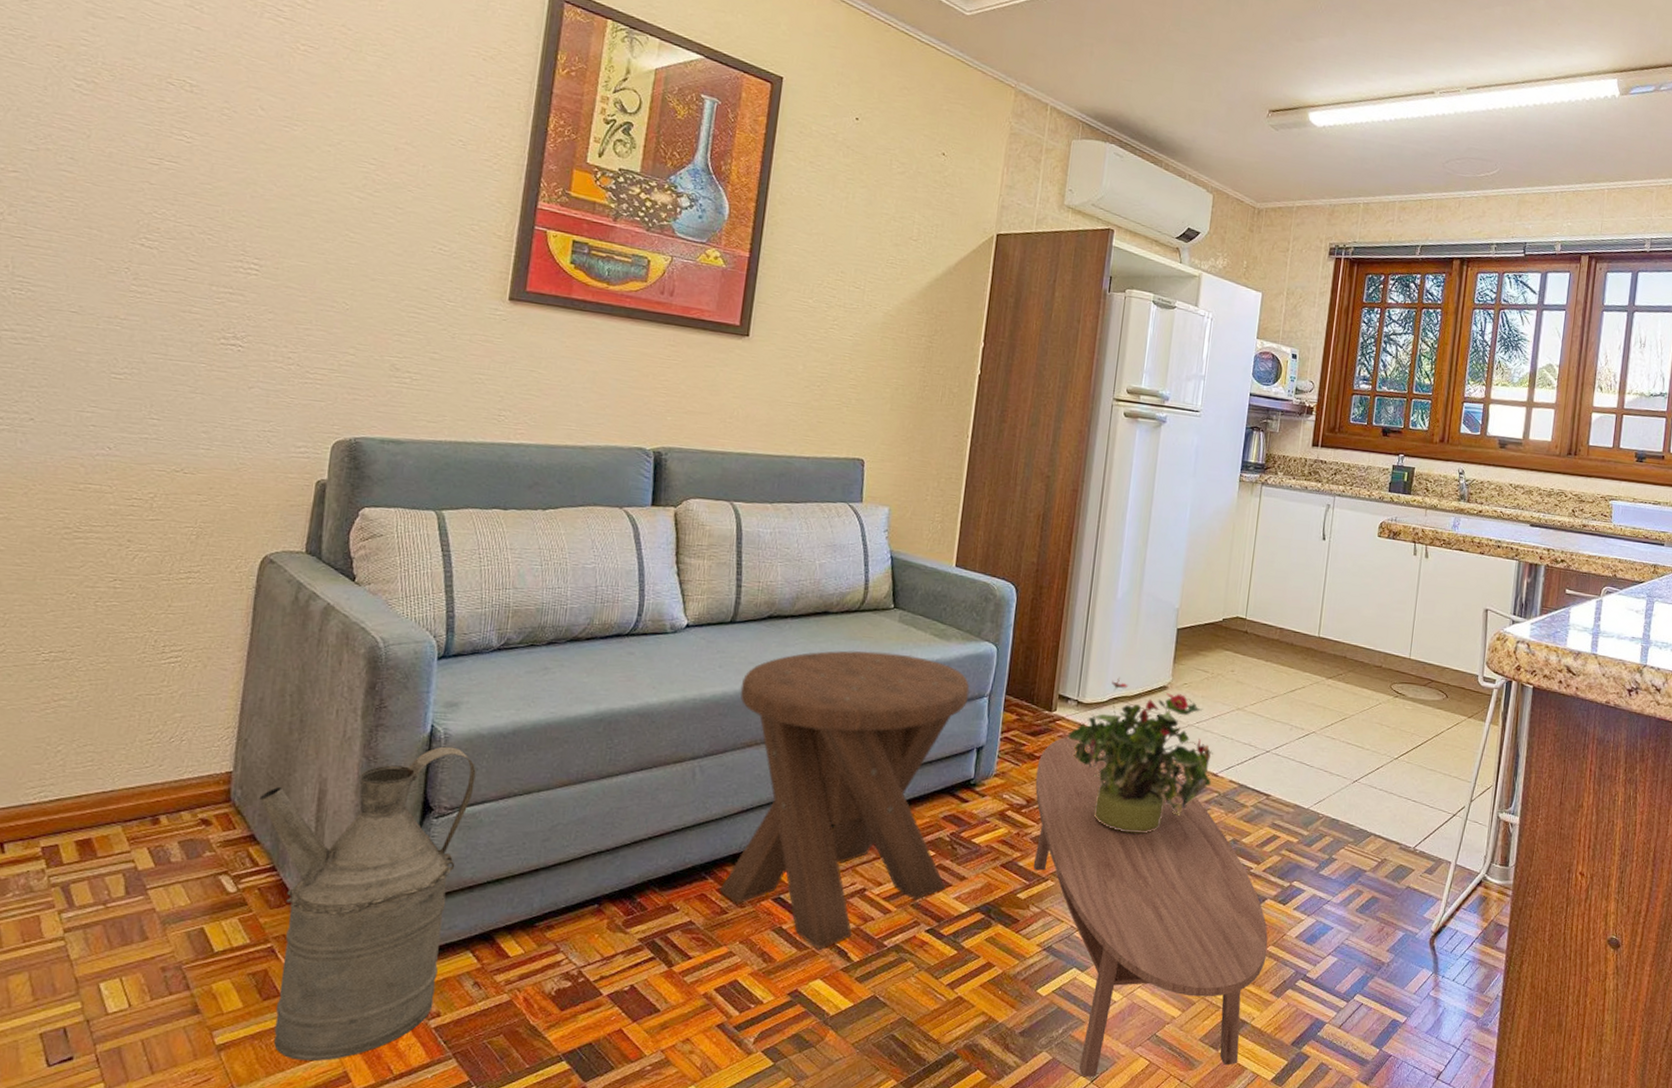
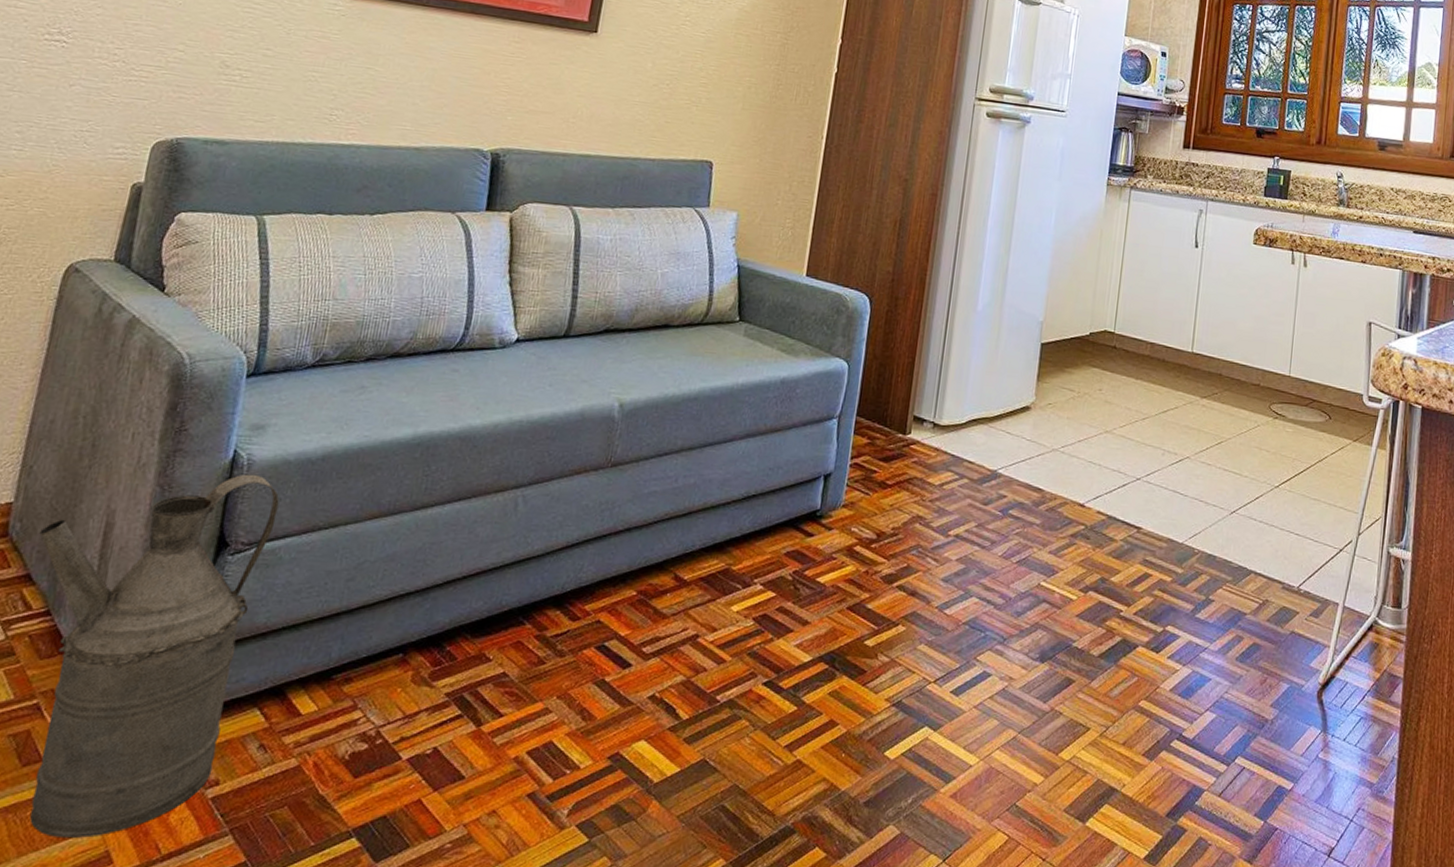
music stool: present [720,650,970,950] -> none [538,367,818,706]
coffee table: present [1033,736,1268,1077] -> none [882,462,1140,855]
potted plant: present [1067,676,1214,833] -> none [921,396,1081,571]

